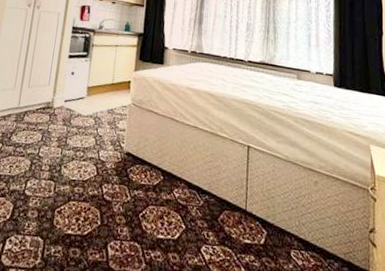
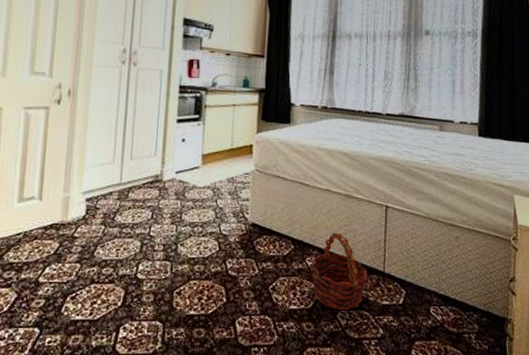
basket: none [177,167,231,246] -> present [310,232,368,311]

